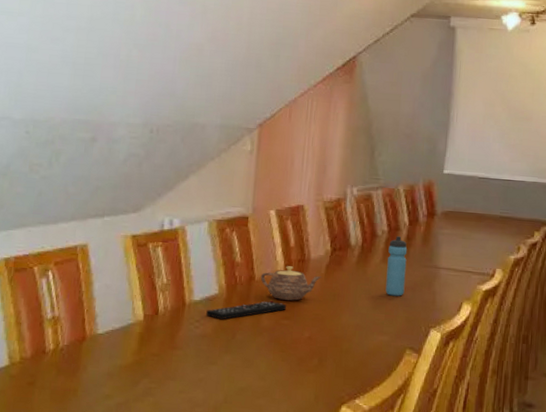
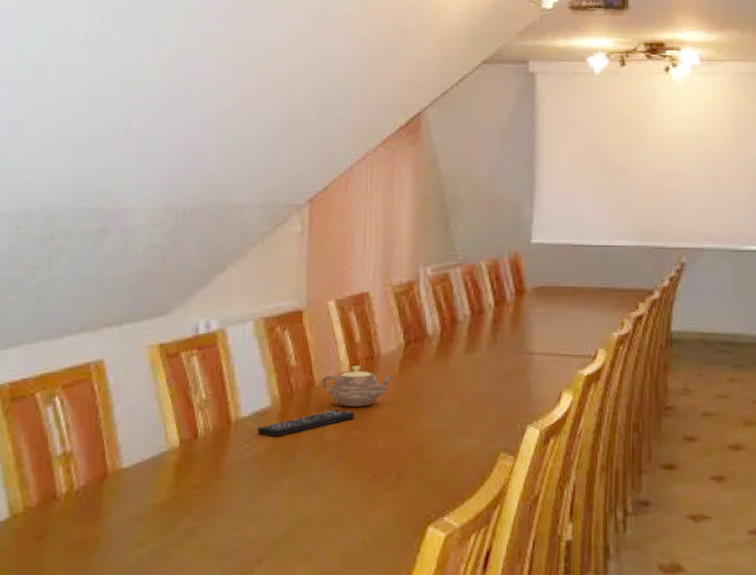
water bottle: present [385,236,408,296] -> none [472,320,495,391]

